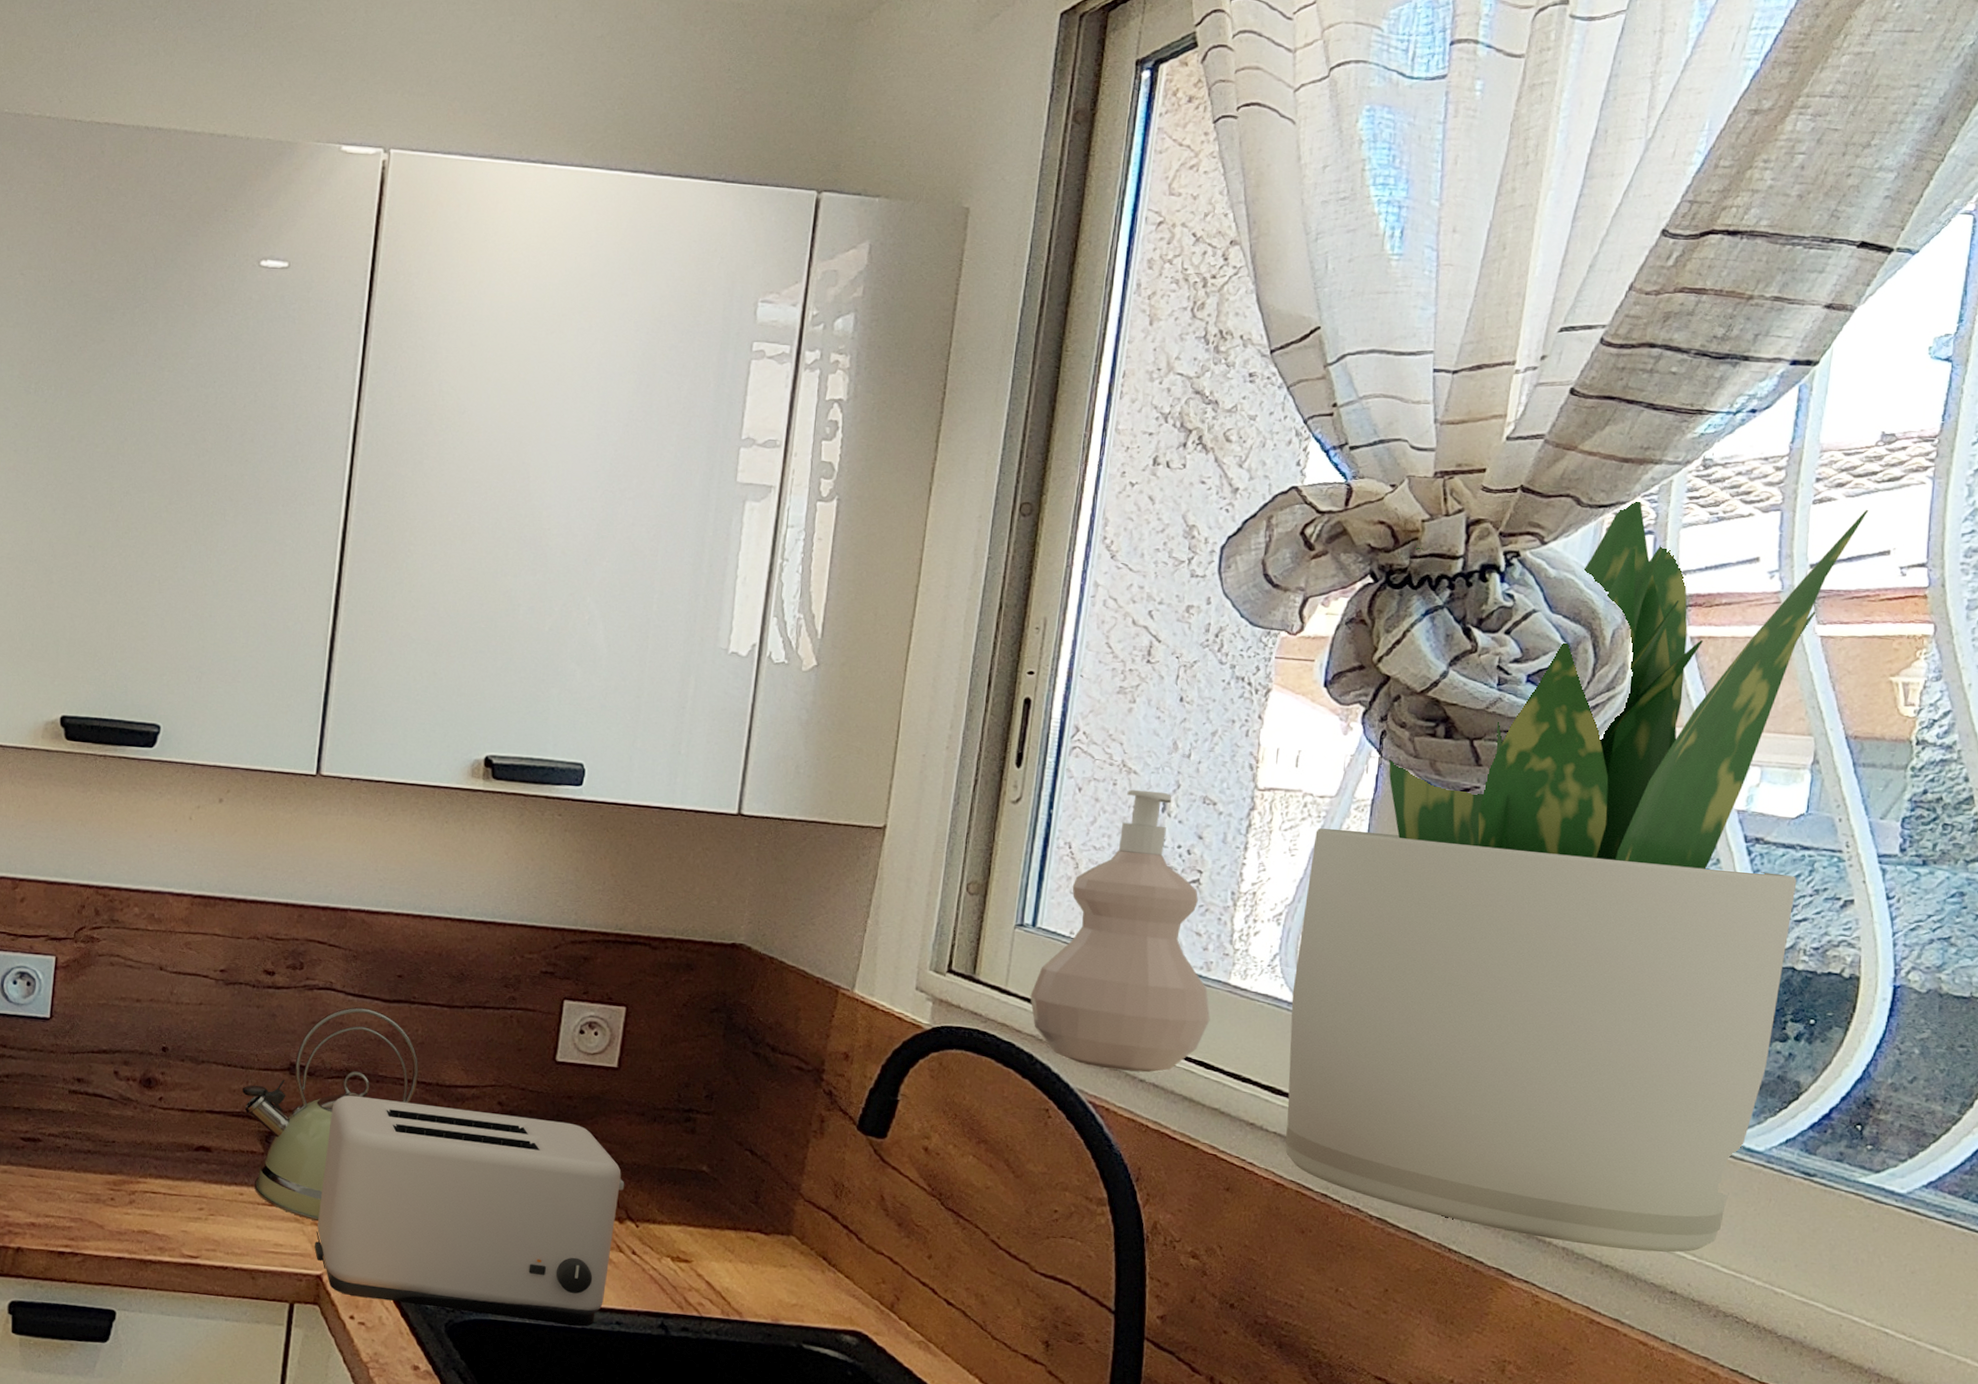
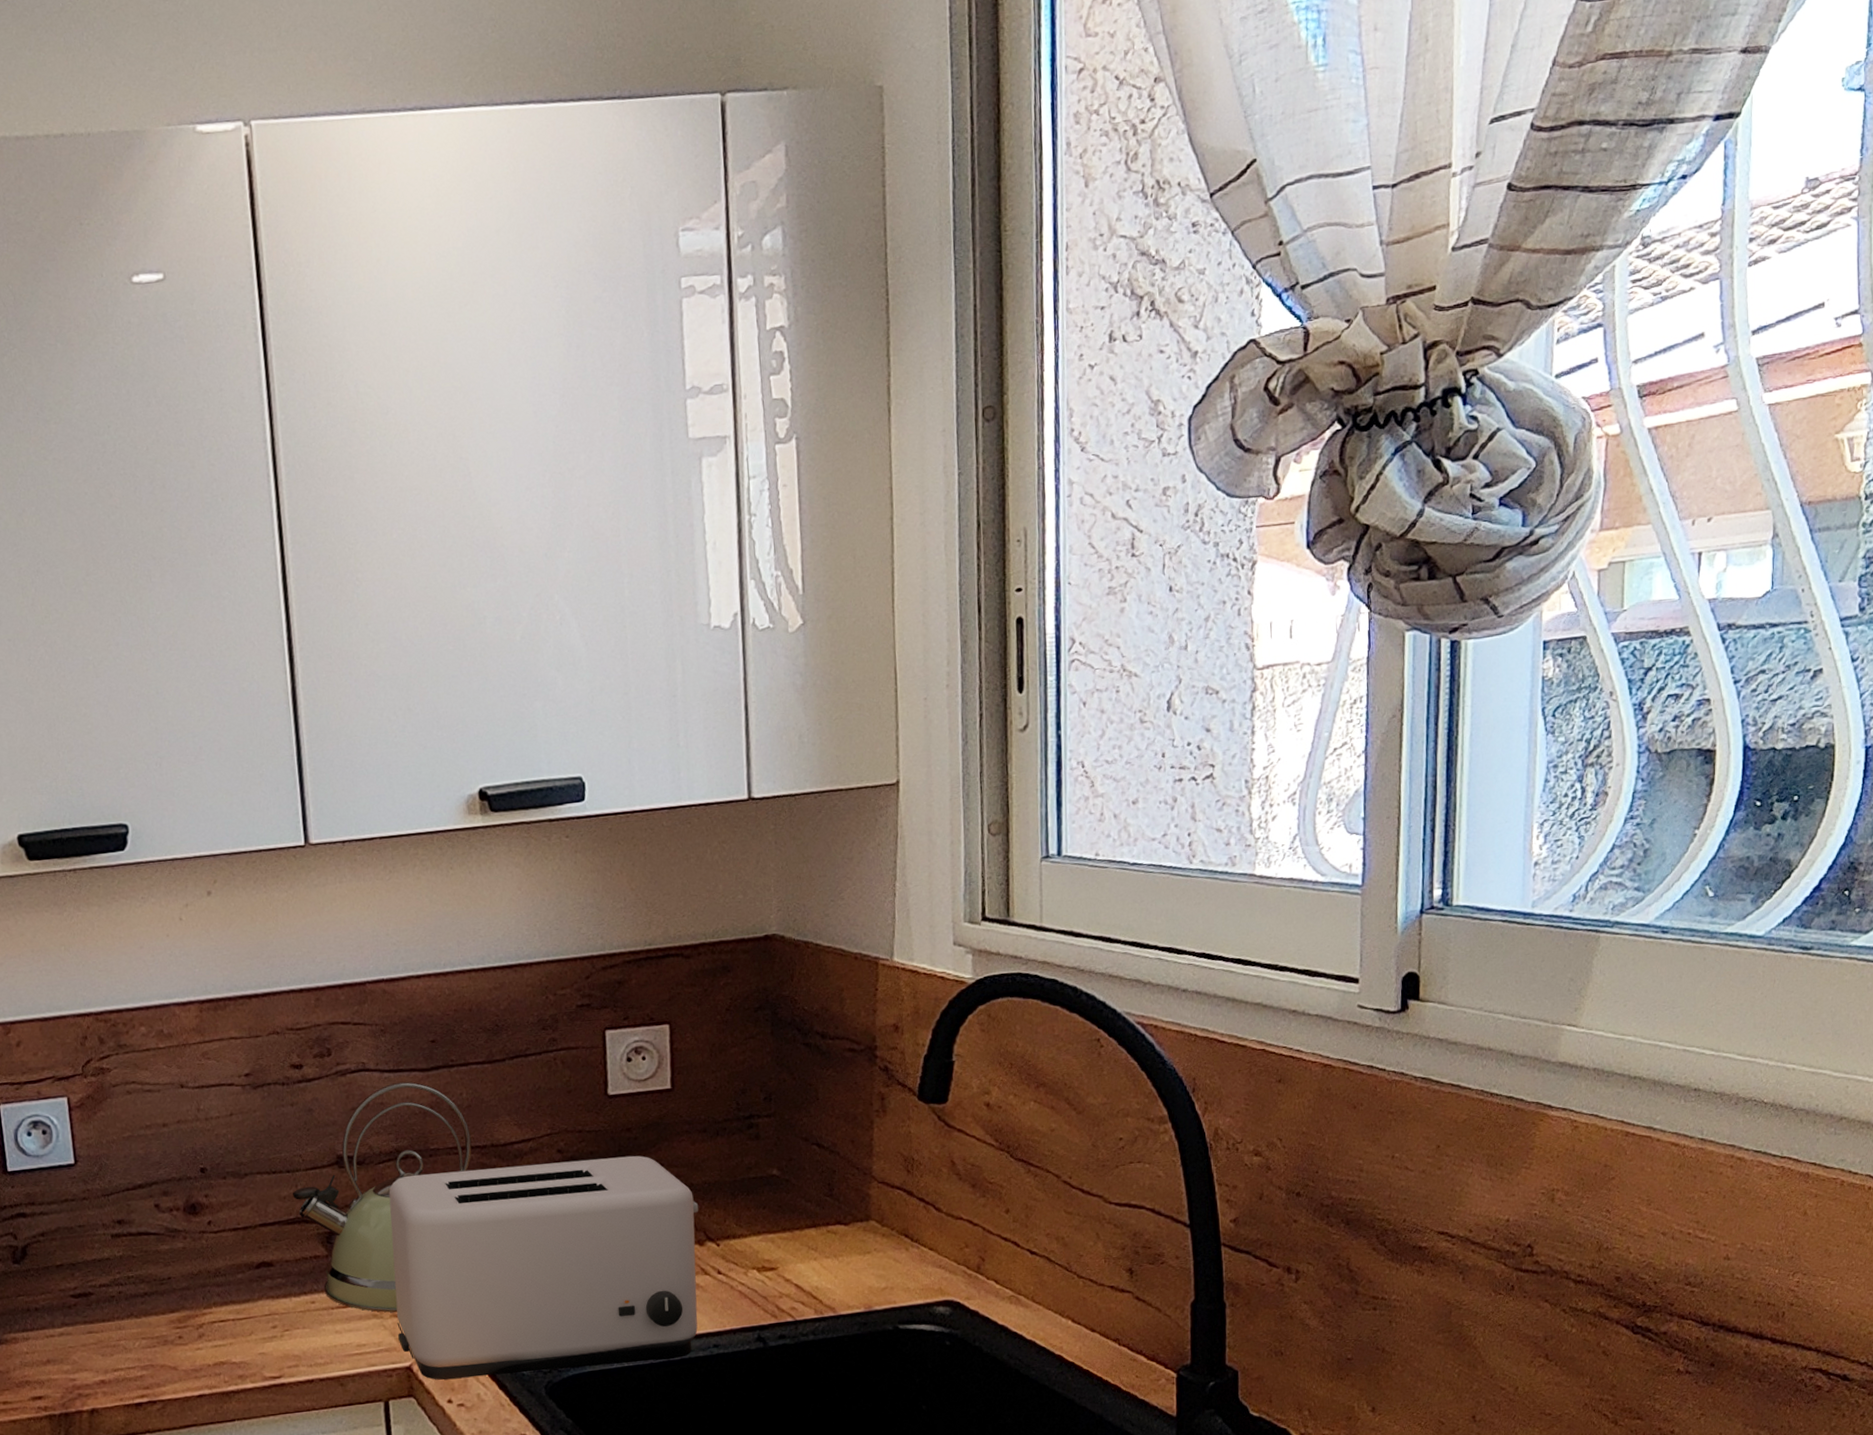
soap bottle: present [1030,789,1210,1073] -> none [1066,690,1242,986]
planter: present [1285,501,1869,1253] -> none [1315,263,1801,1064]

